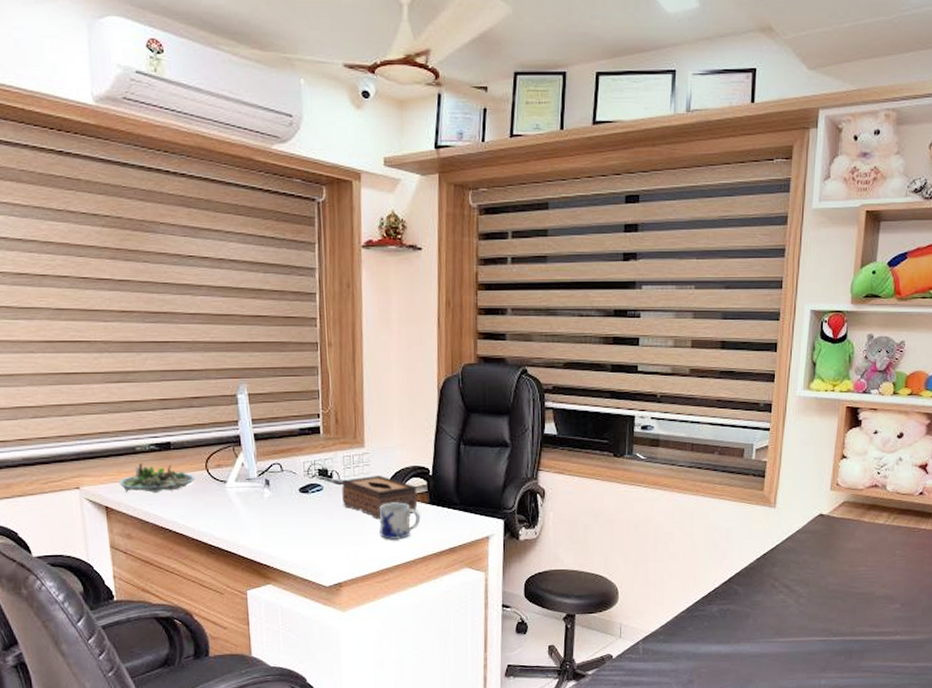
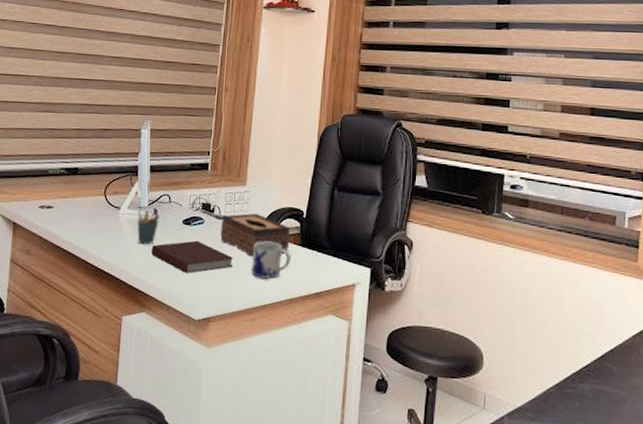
succulent planter: present [118,462,195,493] -> none [28,184,94,213]
pen holder: none [247,481,273,517] -> present [137,209,159,245]
notebook: none [269,508,360,542] -> present [151,240,234,273]

